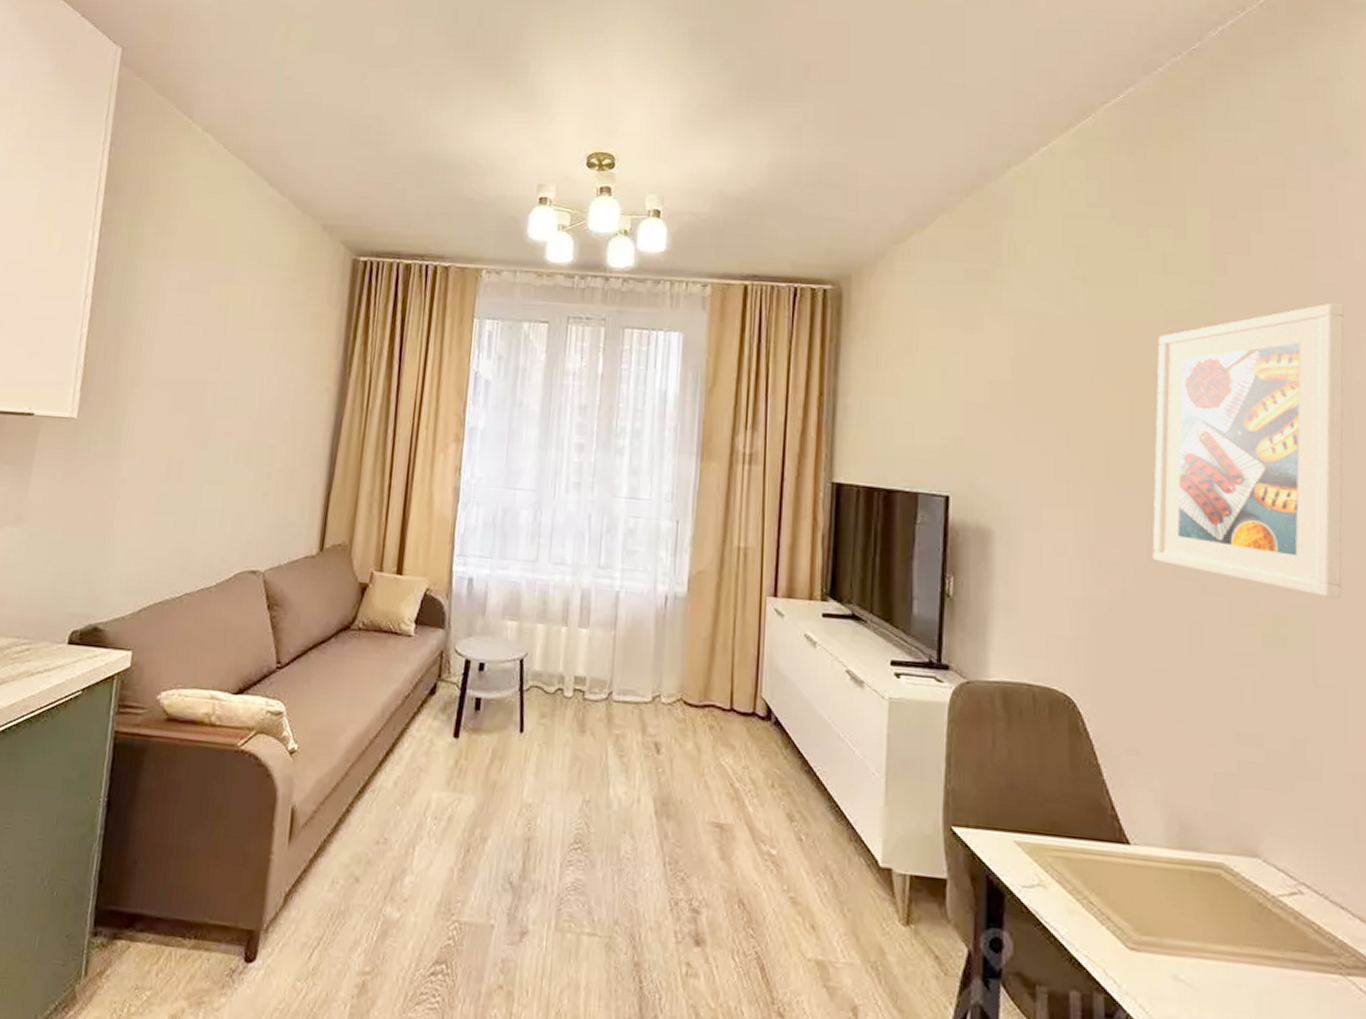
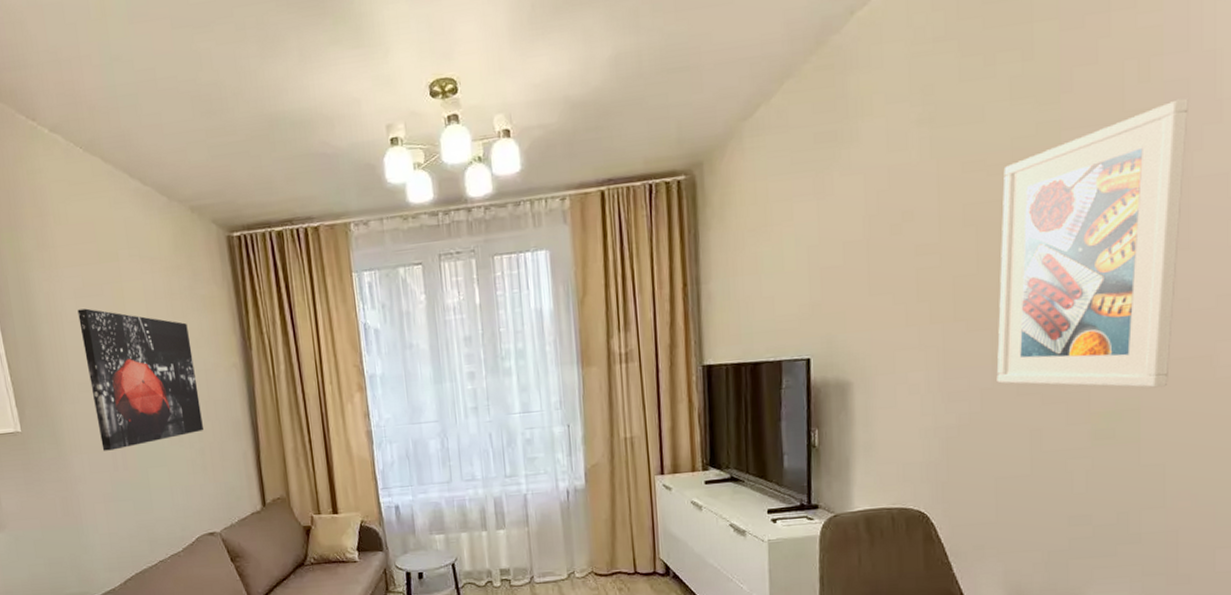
wall art: none [159,303,289,457] -> present [77,308,203,451]

